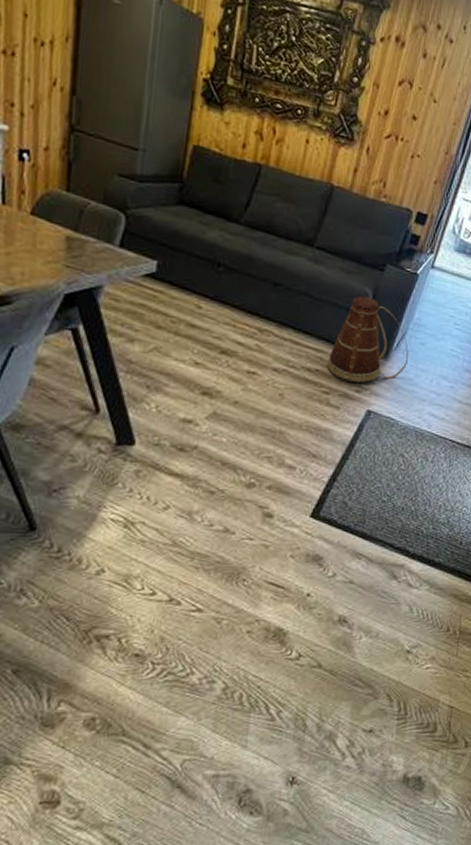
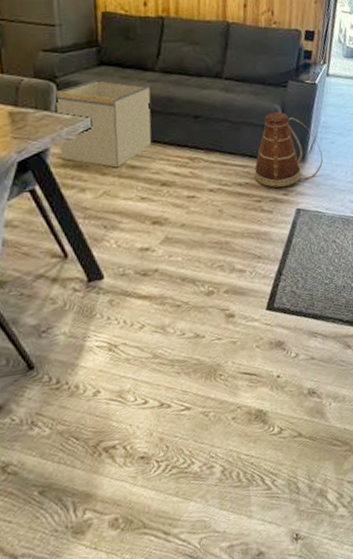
storage bin: none [114,219,230,323] -> present [54,79,152,168]

